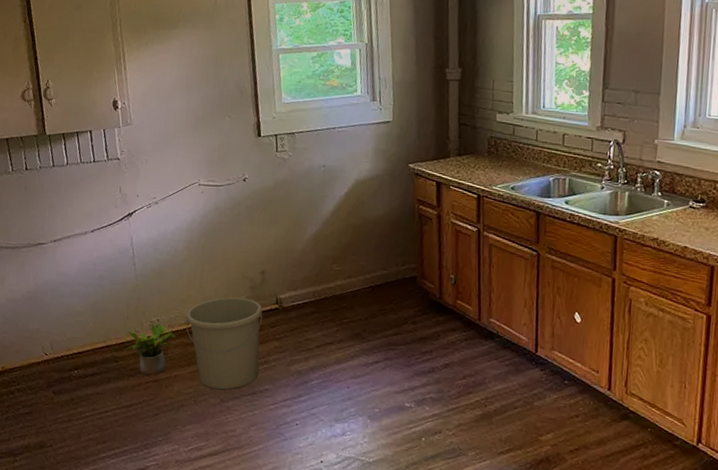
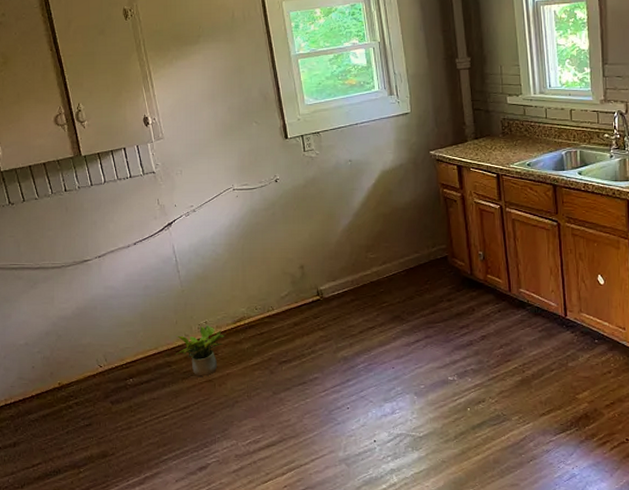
bucket: present [186,297,263,390] -> none [233,293,307,383]

